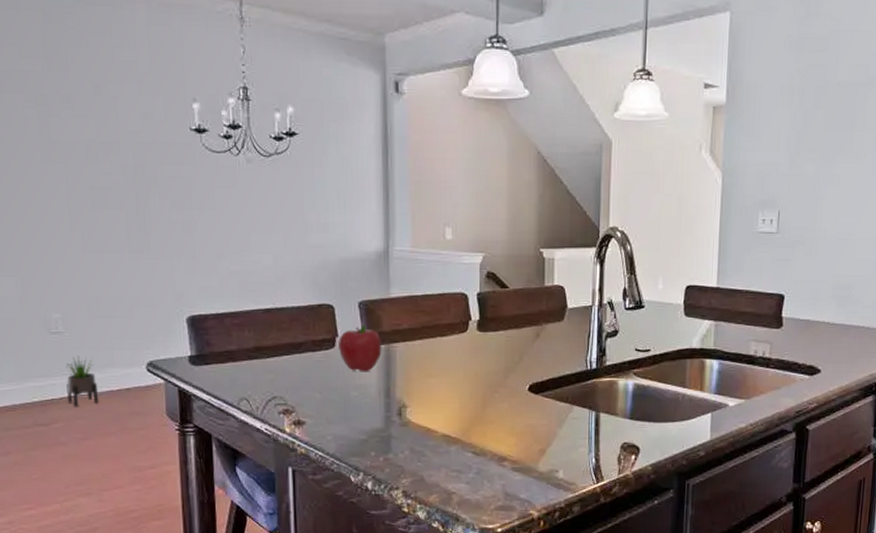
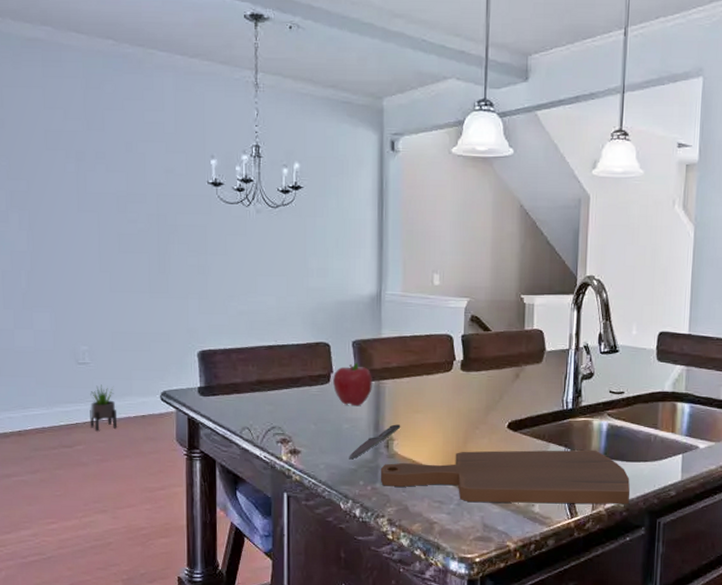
kitchen knife: none [358,390,414,429] -> present [349,424,401,460]
cutting board: none [393,411,658,469] -> present [380,449,630,505]

